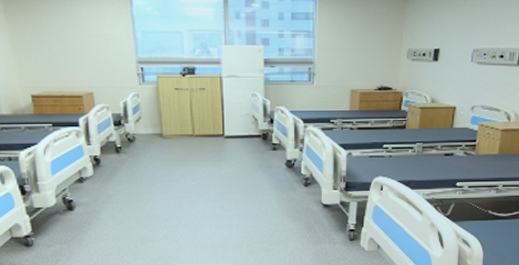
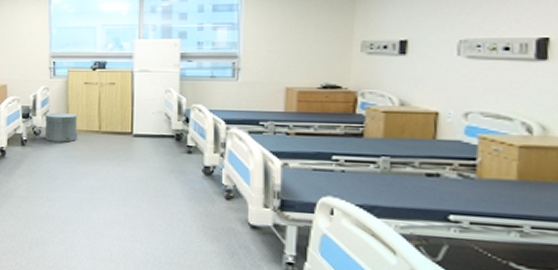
trash can: none [138,119,172,147] -> present [44,113,78,142]

